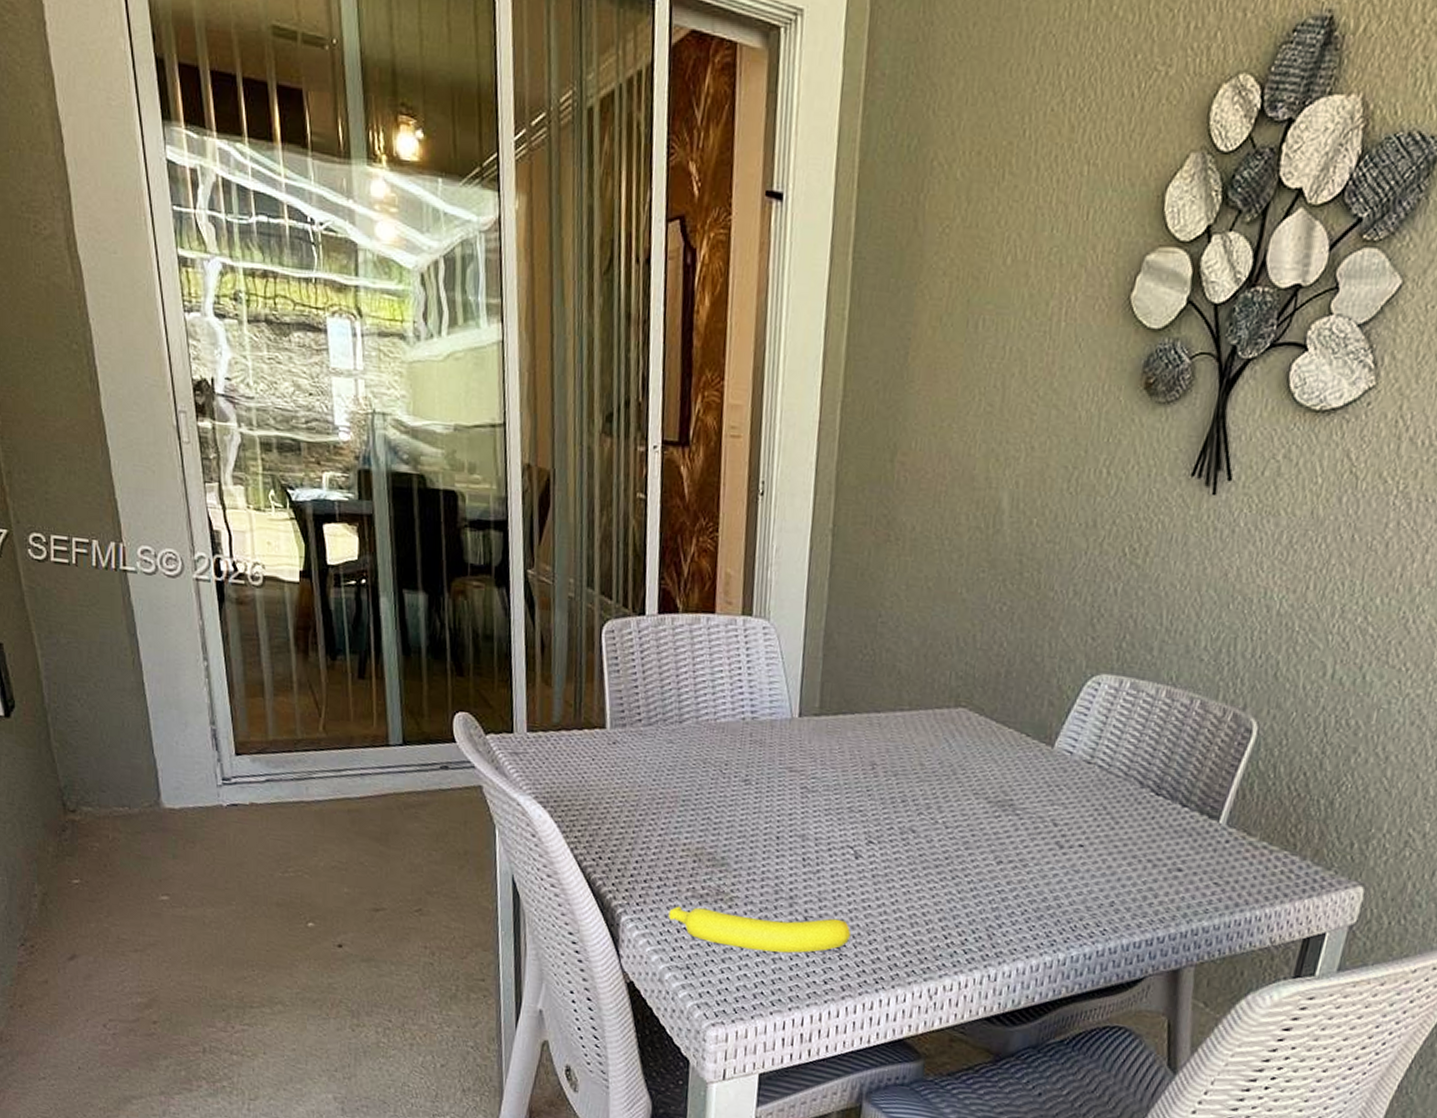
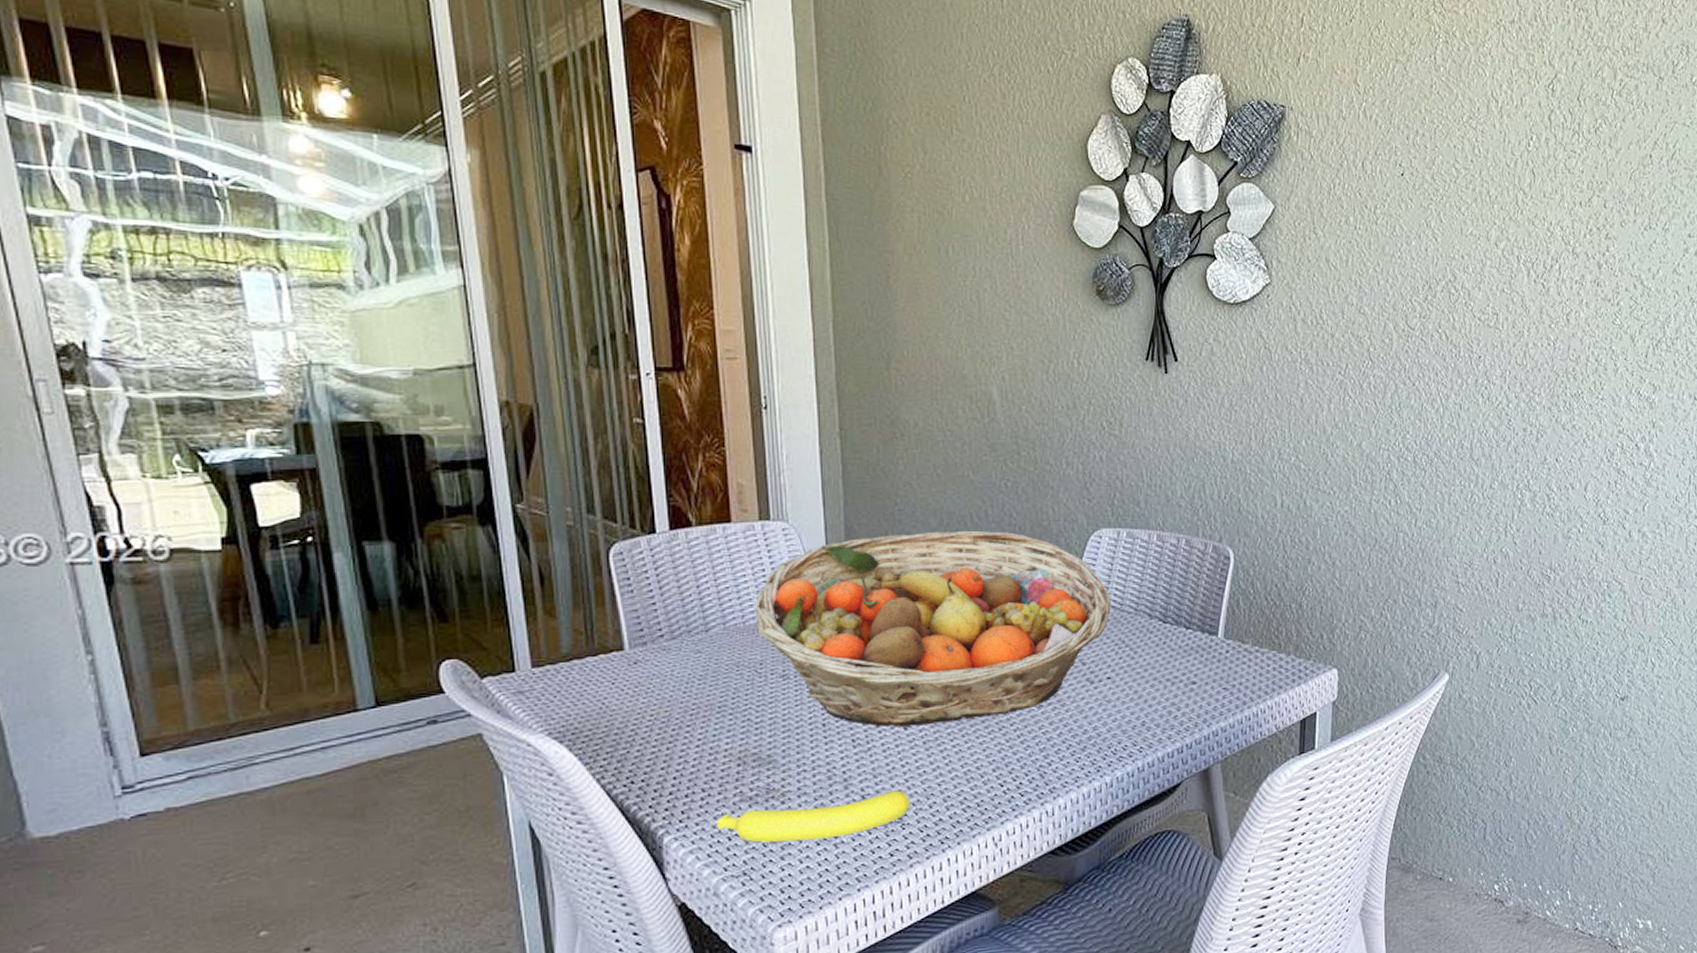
fruit basket: none [725,647,1099,863] -> present [755,530,1111,727]

